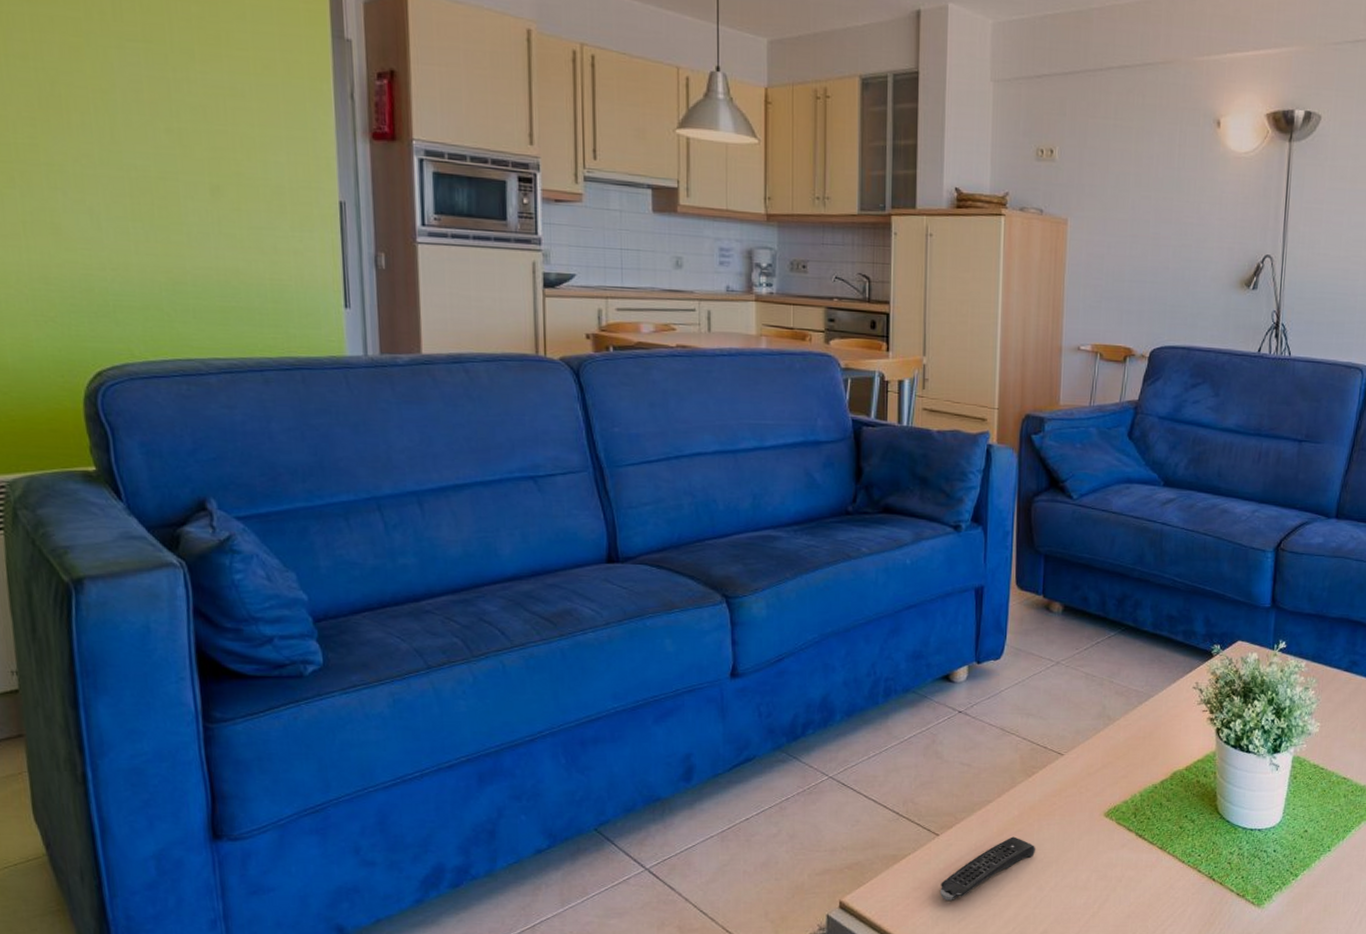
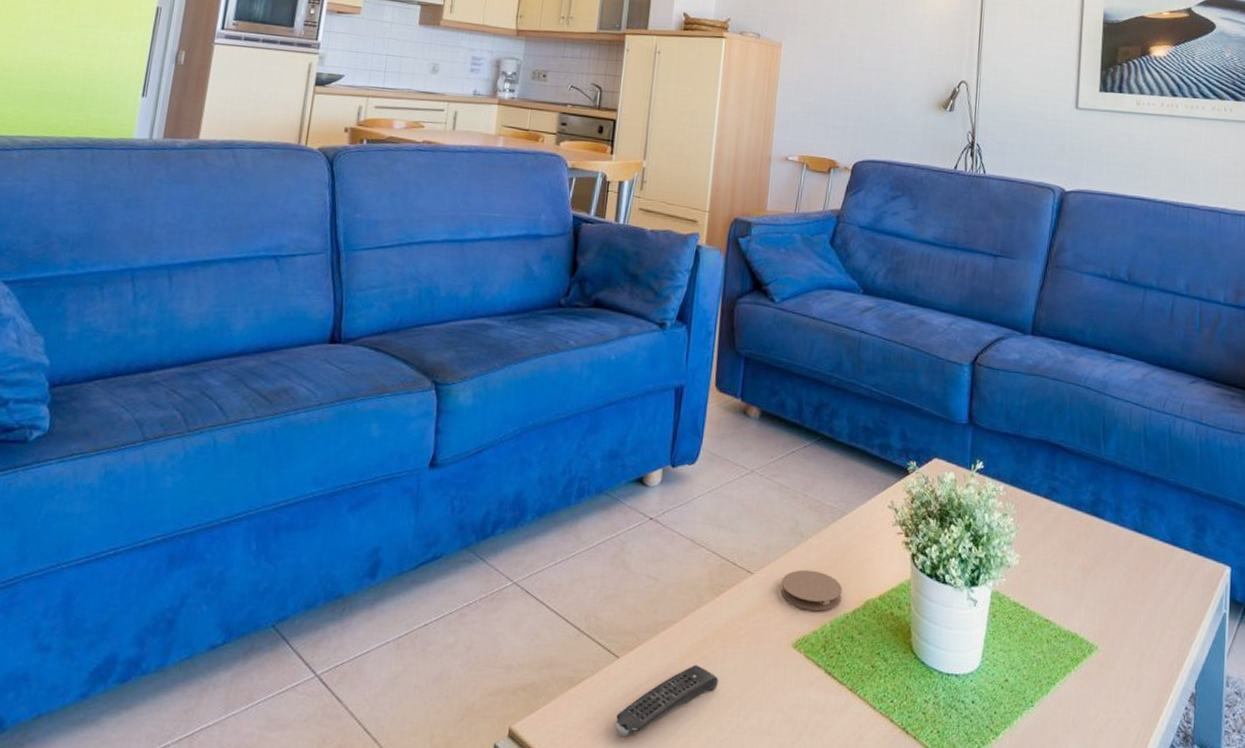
coaster: none [1091,748,1150,783] -> present [780,569,842,611]

